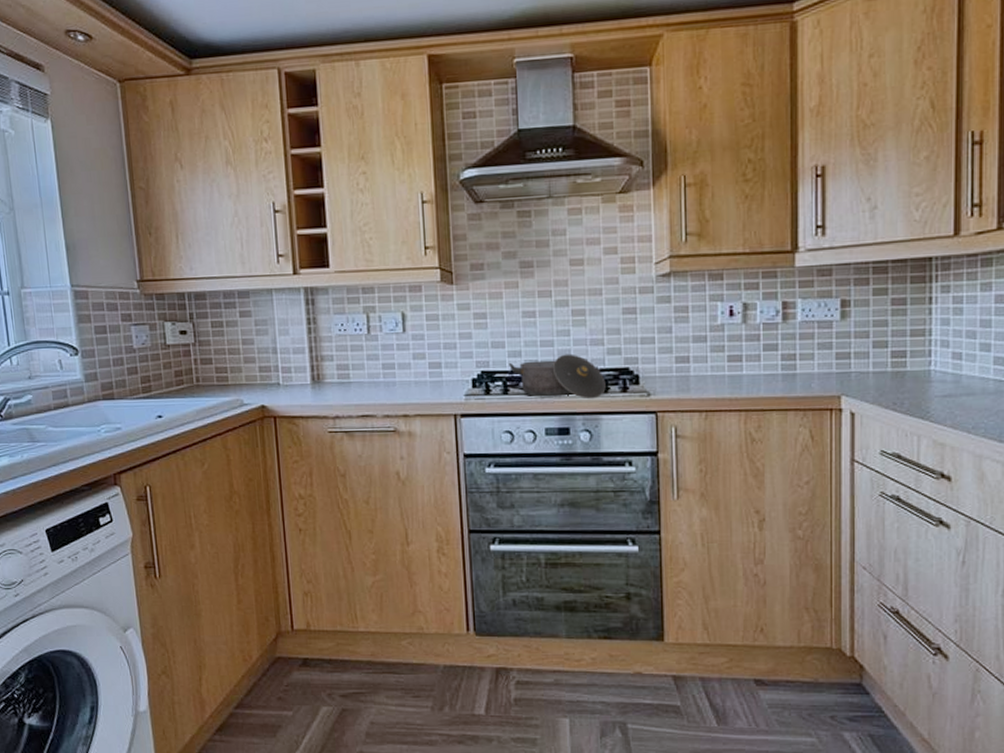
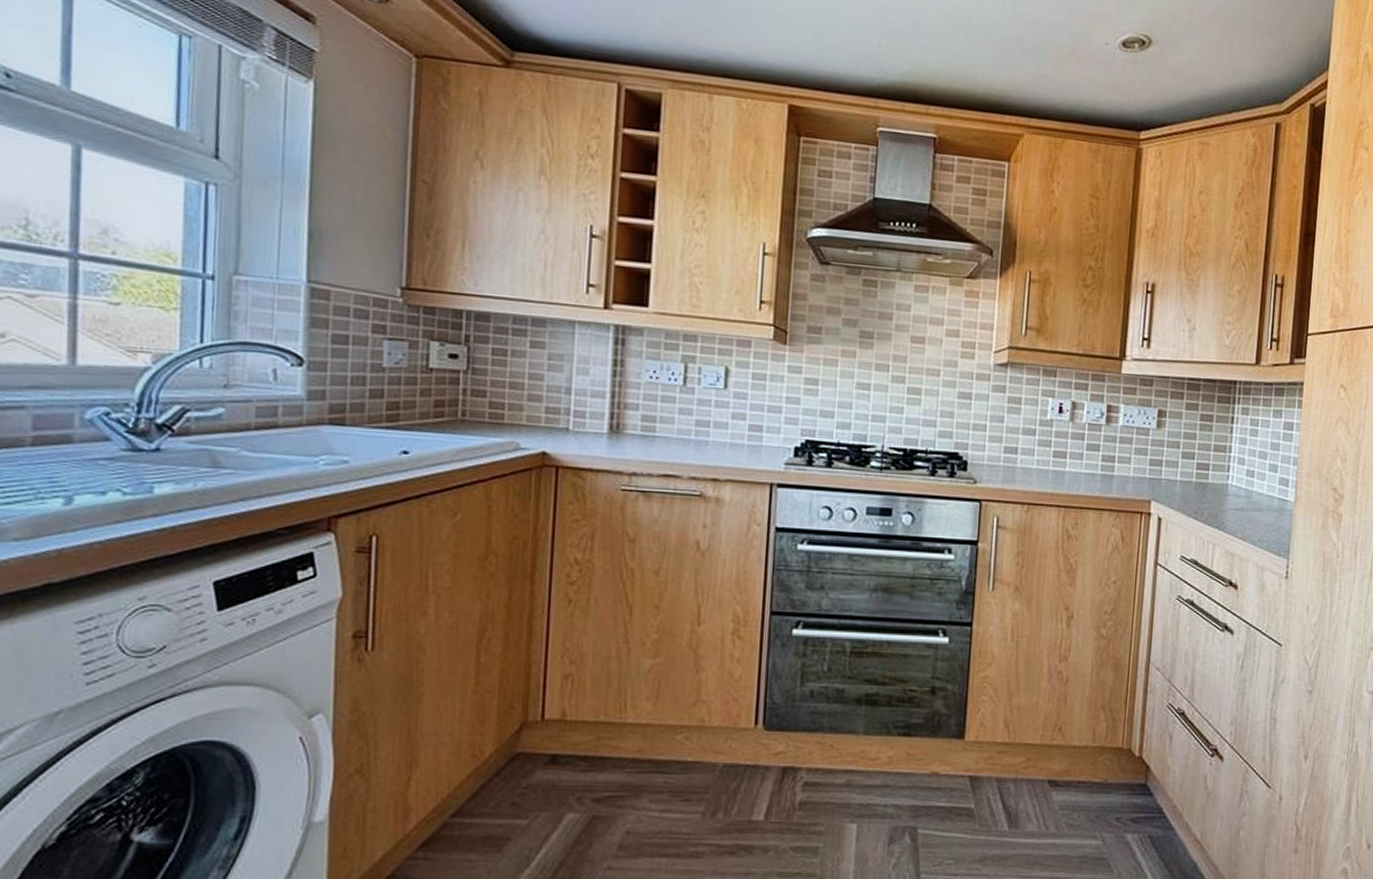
cooking pot: present [508,354,606,400] -> none [835,431,934,482]

